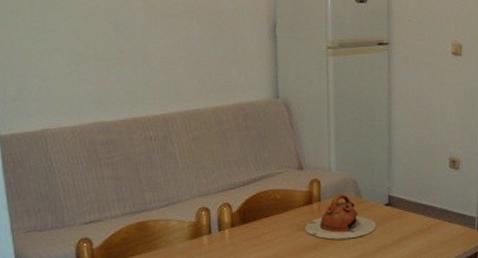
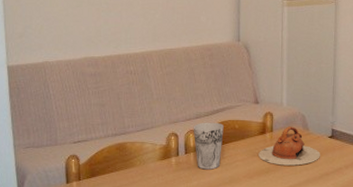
cup: none [227,193,263,248] -> present [193,122,224,170]

